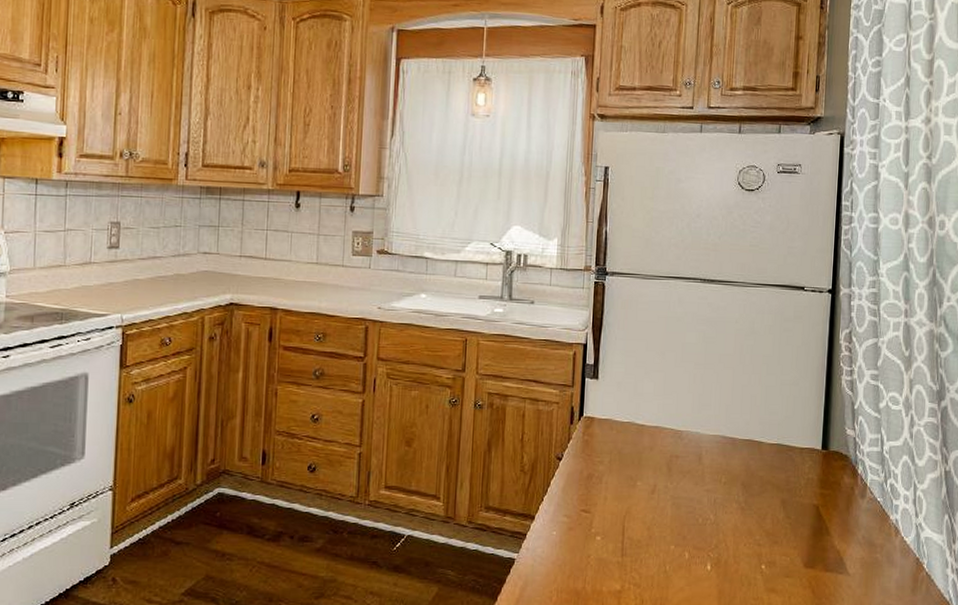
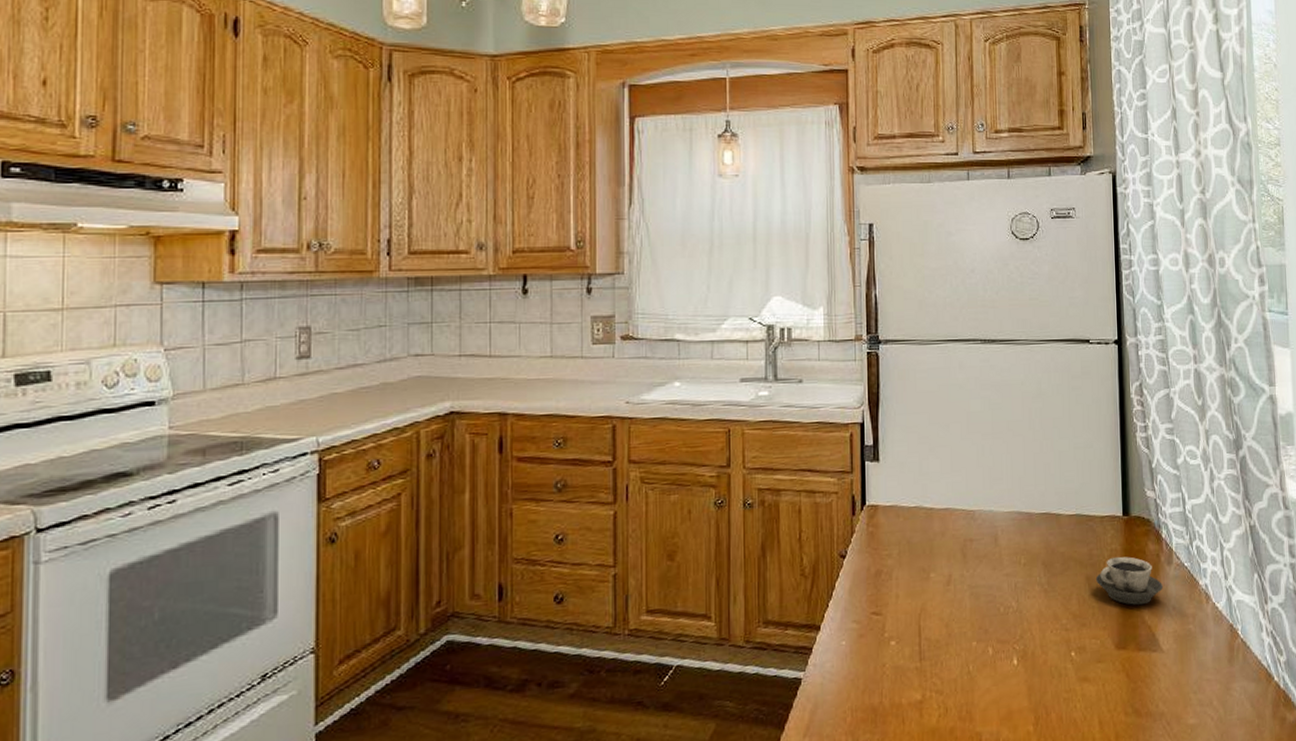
cup: none [791,485,854,530] -> present [1096,556,1163,605]

